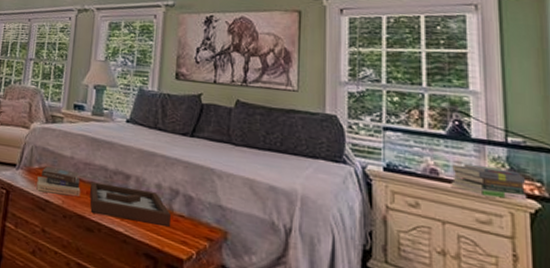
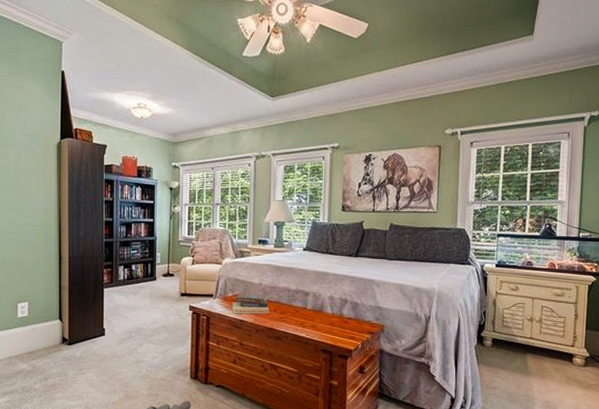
decorative tray: present [90,181,171,227] -> none [277,301,341,327]
books: present [451,164,527,202] -> none [540,256,588,277]

